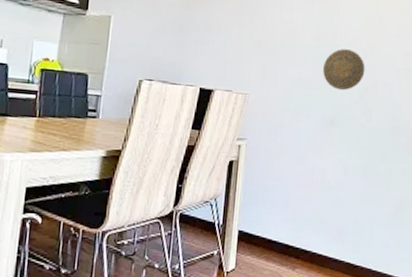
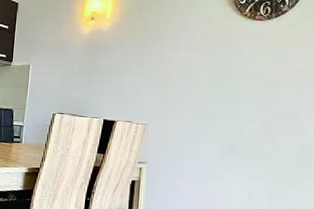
decorative plate: present [323,49,365,91] -> none [222,83,268,121]

